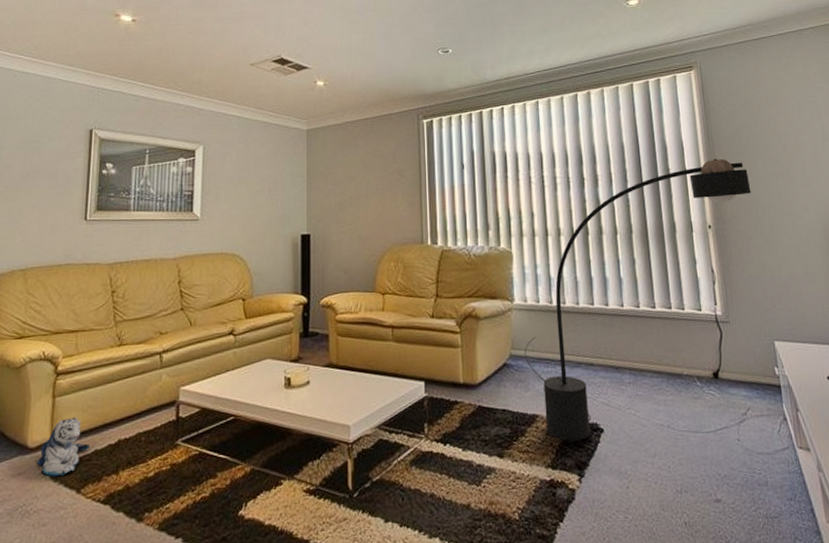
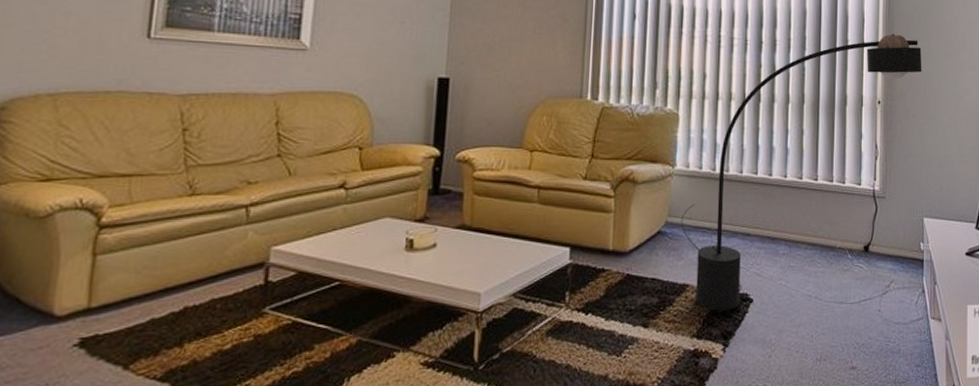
plush toy: present [36,417,89,477] -> none [65,280,144,351]

